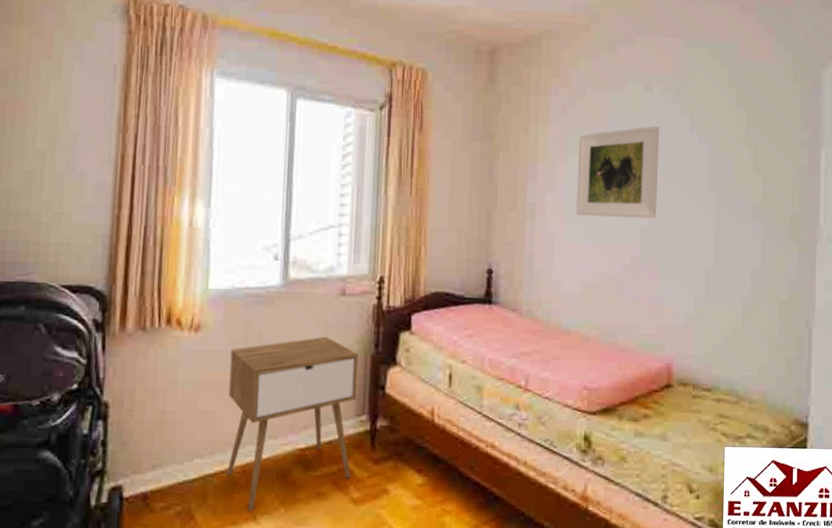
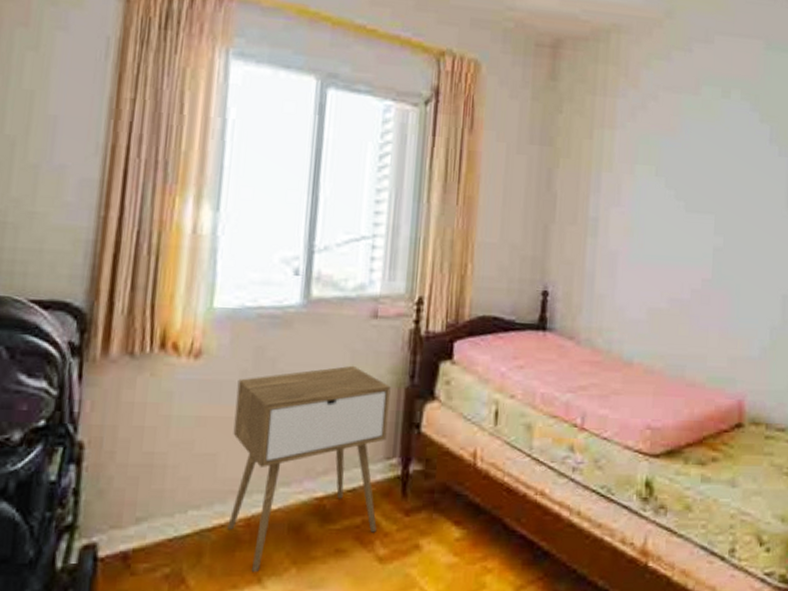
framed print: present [576,125,660,219] -> none [643,135,737,239]

